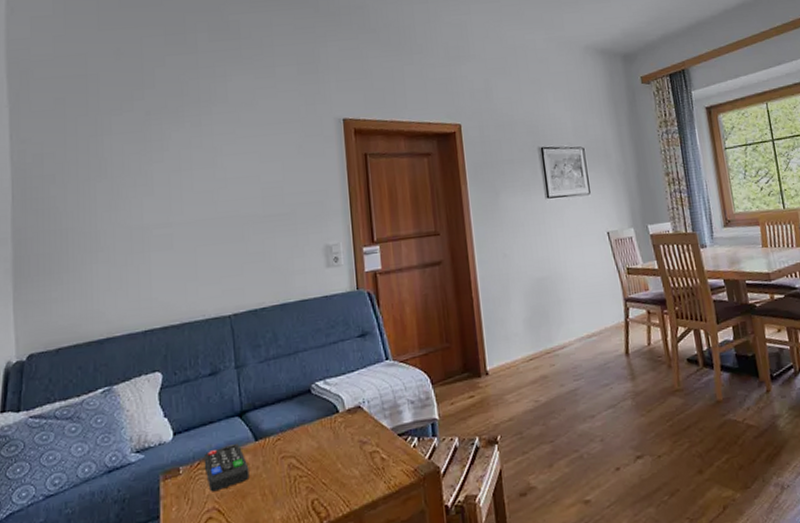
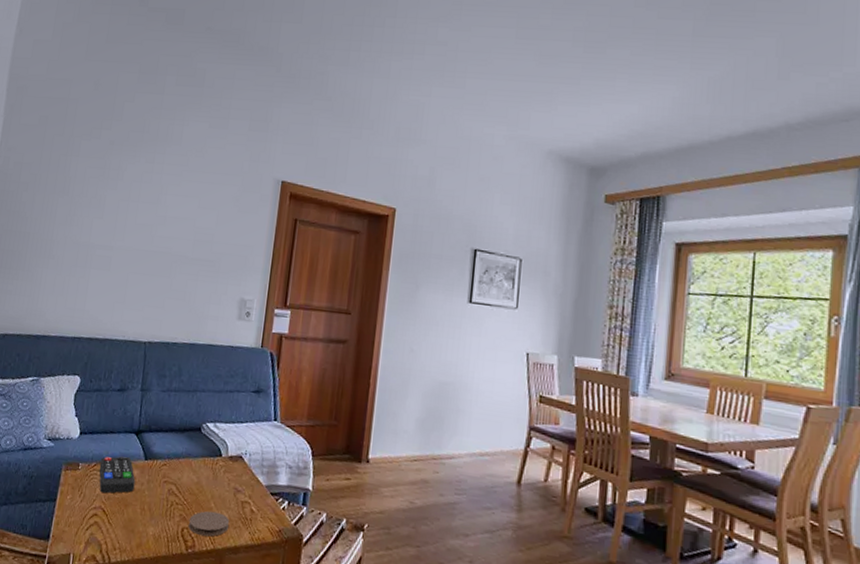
coaster: none [317,471,362,502] -> present [188,511,230,537]

